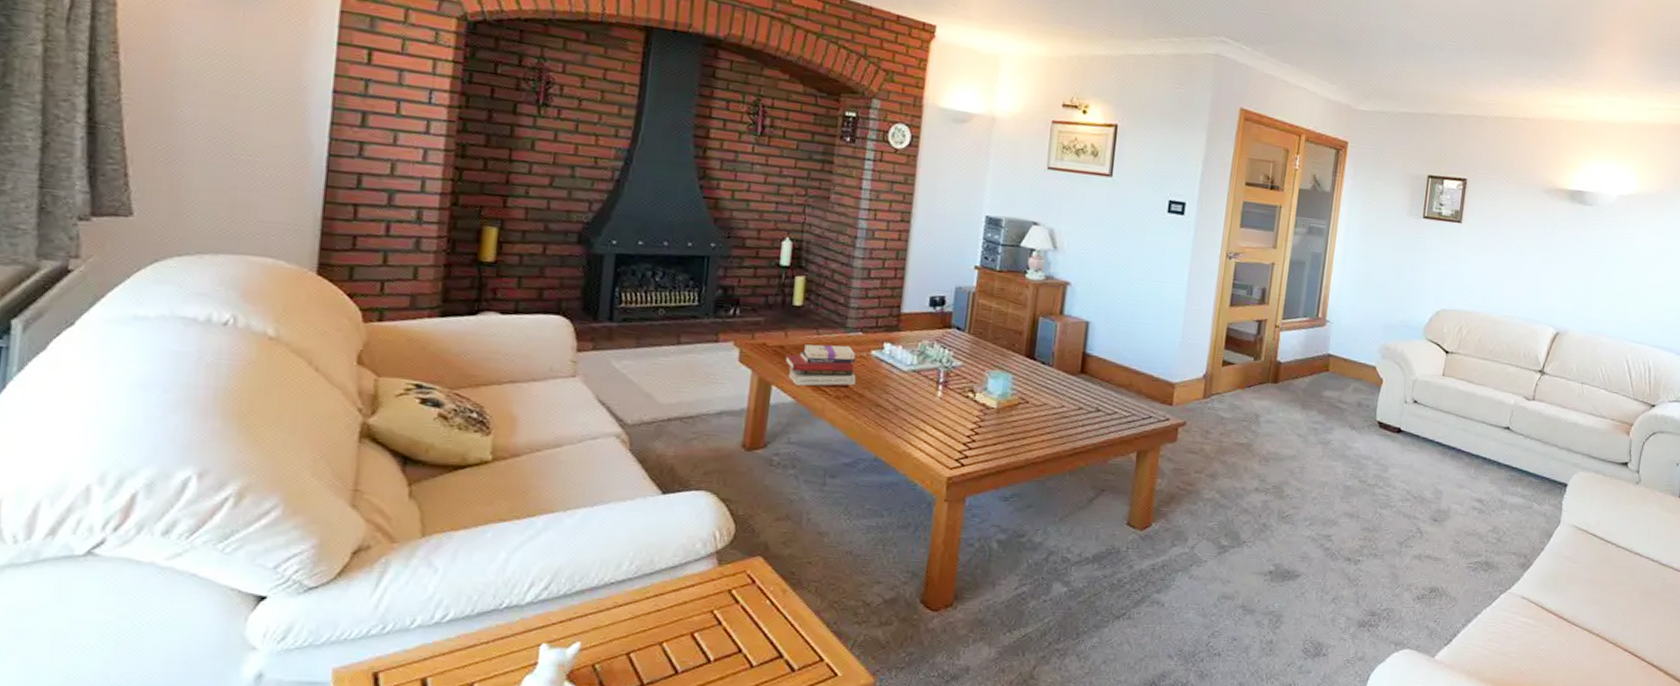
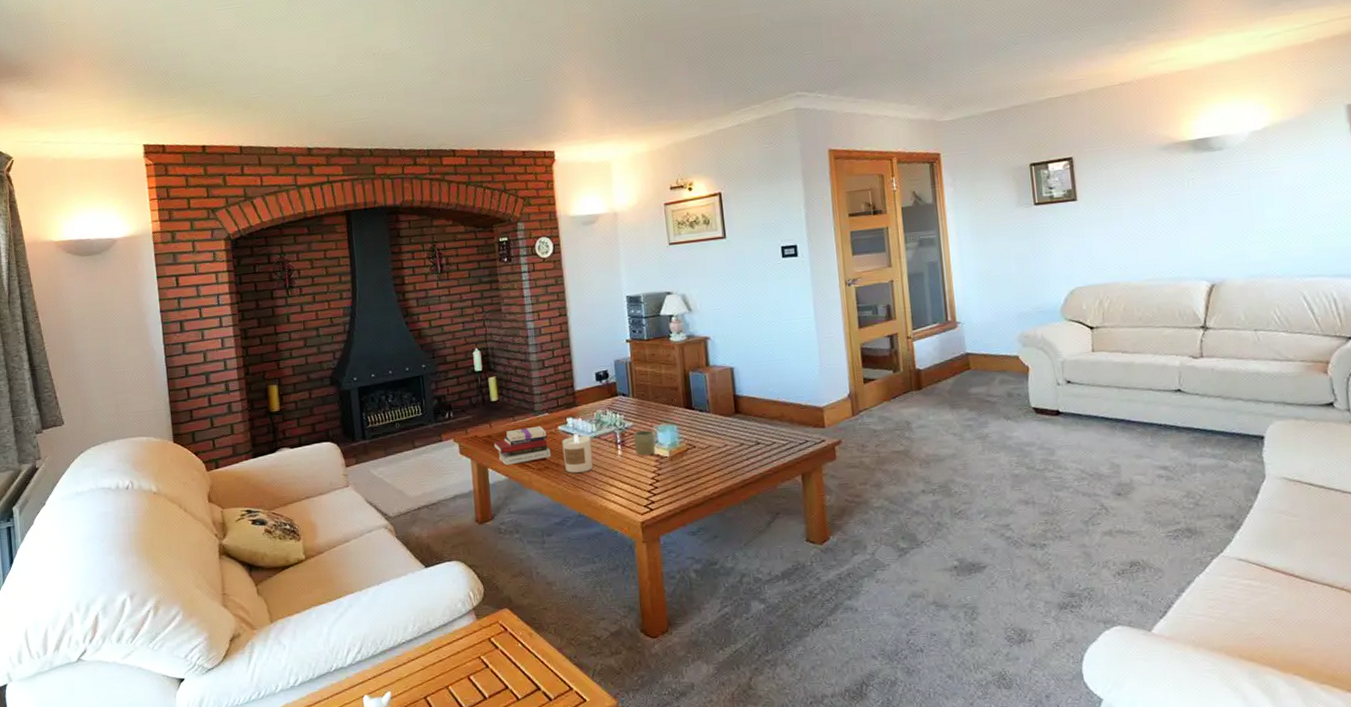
candle: none [869,363,909,410] -> present [561,434,594,473]
mug: none [958,373,985,403] -> present [633,430,656,456]

